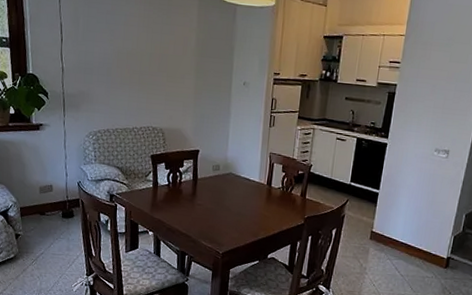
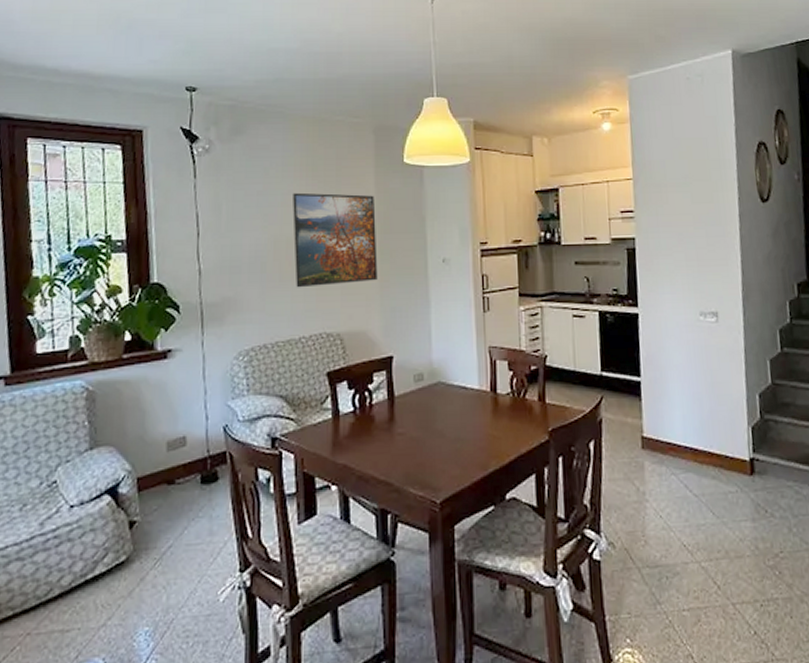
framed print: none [132,15,196,93] -> present [293,192,378,288]

